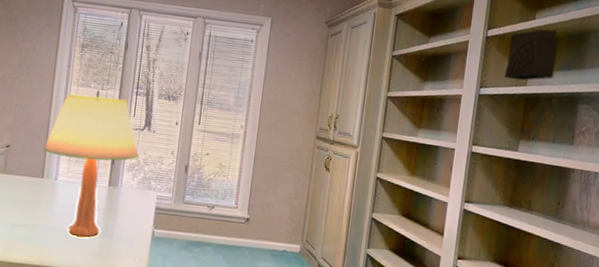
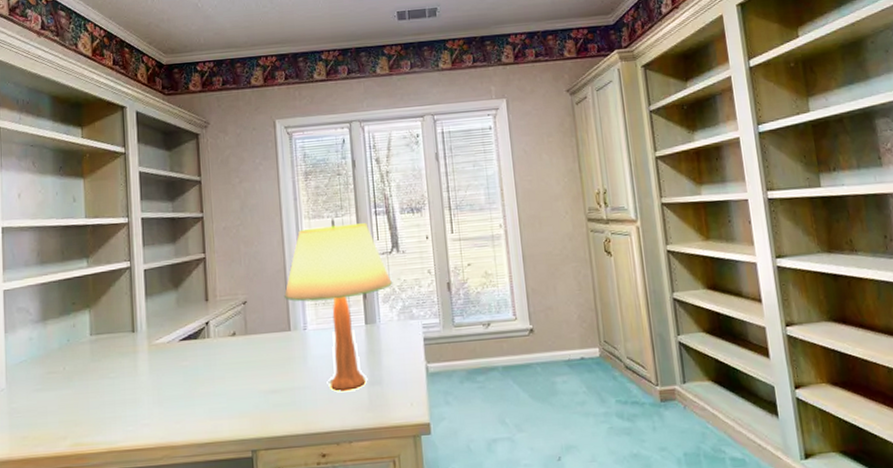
decorative box: present [504,28,559,81] -> none [777,43,838,109]

